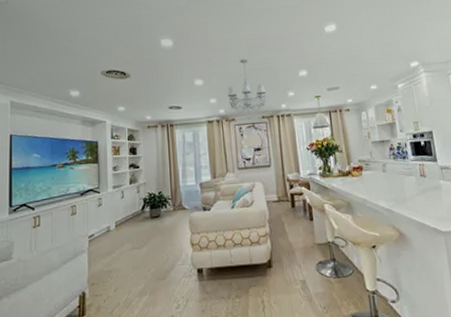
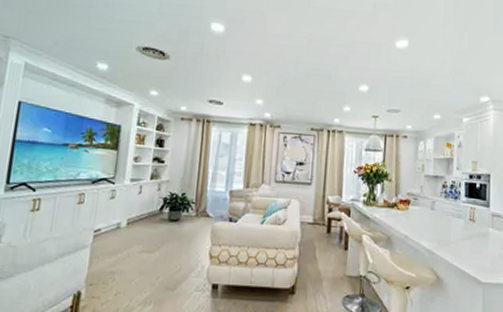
chandelier: present [227,58,267,120] -> none [276,60,320,129]

